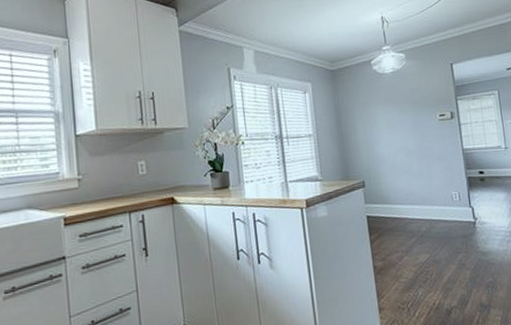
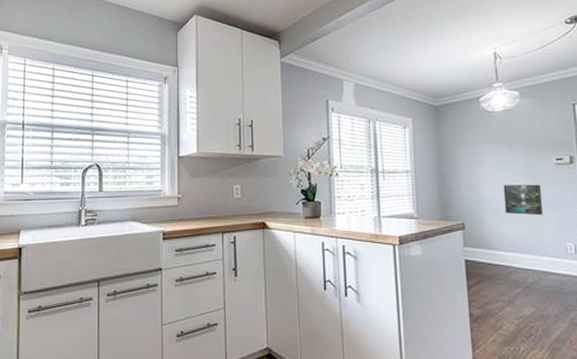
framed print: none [396,139,432,170] -> present [503,184,544,216]

